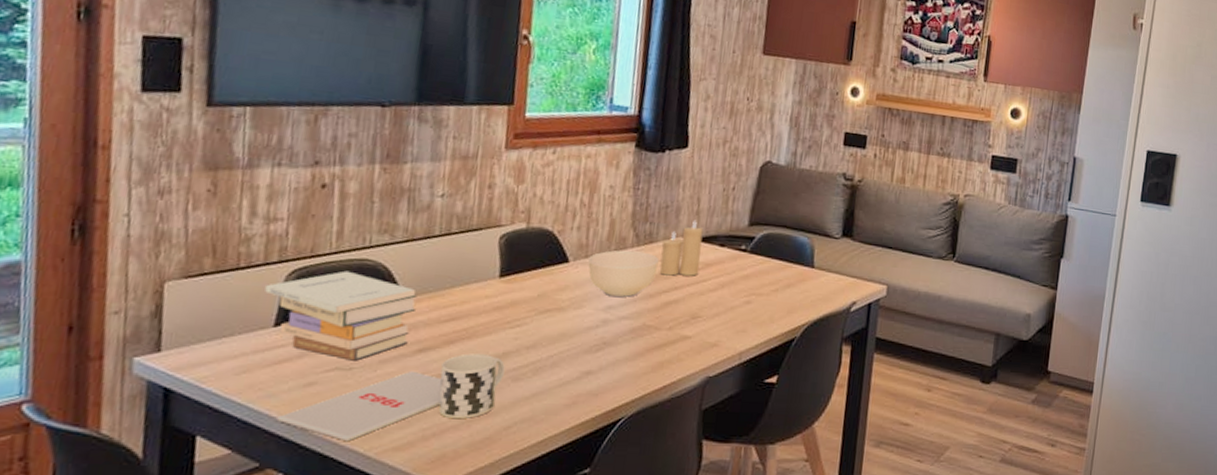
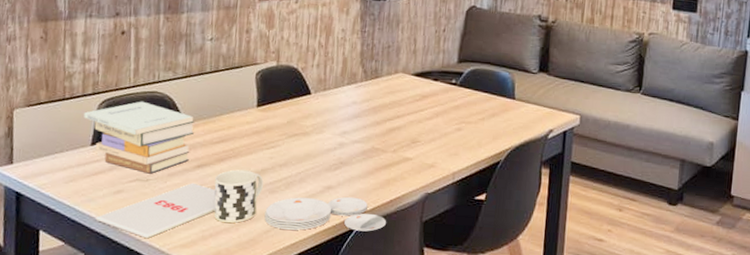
plate: none [504,383,659,425] -> present [264,196,387,232]
bowl: present [588,250,659,297] -> none [326,84,384,124]
candle: present [660,219,704,276] -> none [384,57,420,107]

